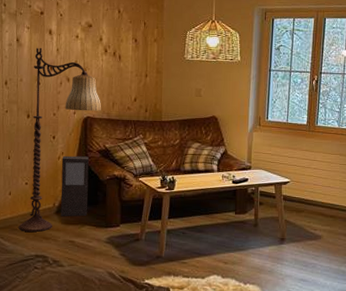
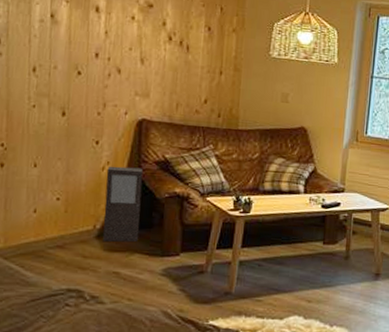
floor lamp: present [18,48,102,232] -> none [45,28,162,260]

